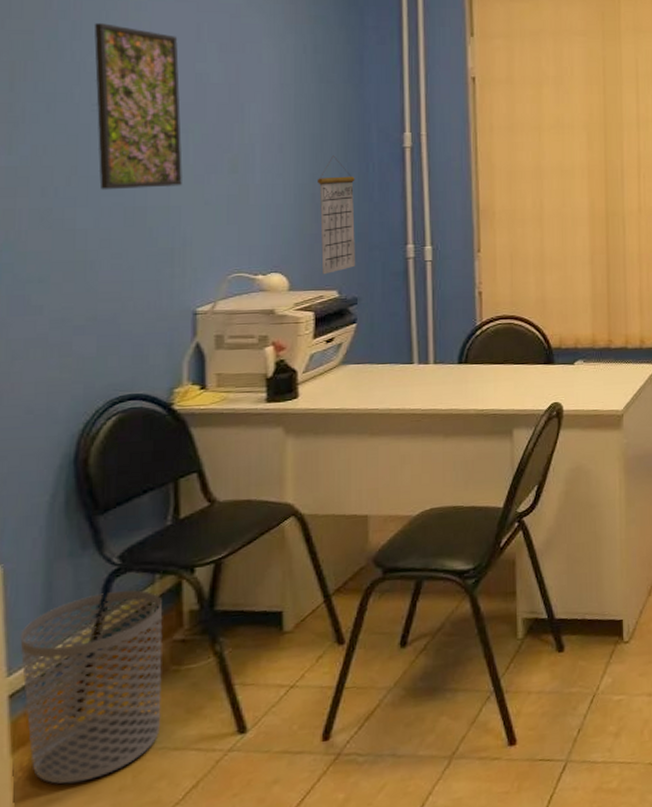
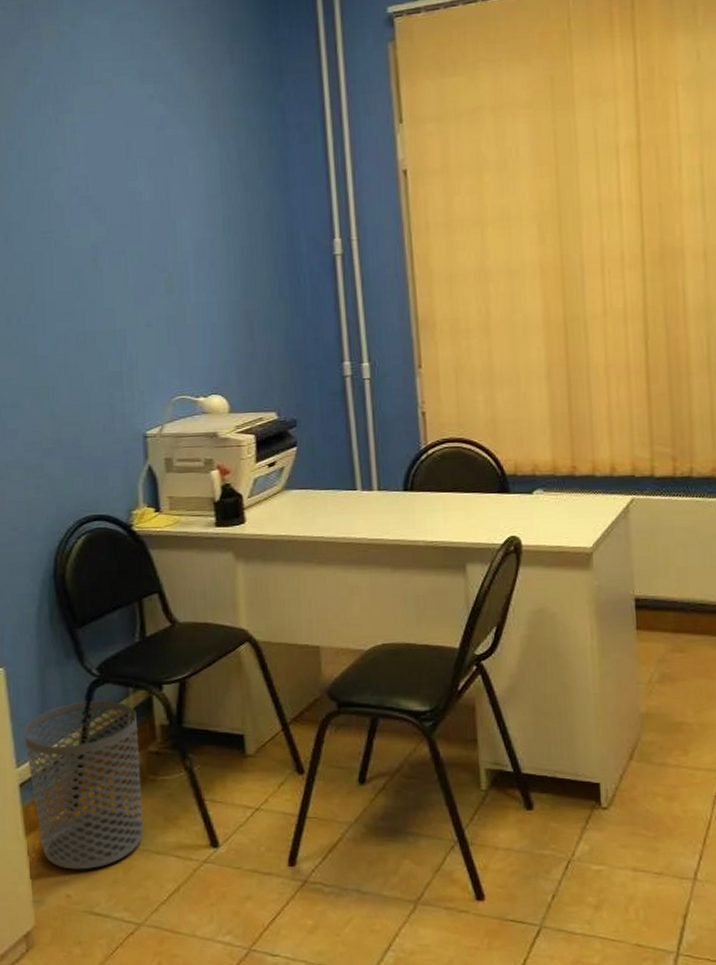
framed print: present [94,23,182,190] -> none [37,149,125,316]
calendar: present [318,155,356,275] -> none [250,268,293,396]

